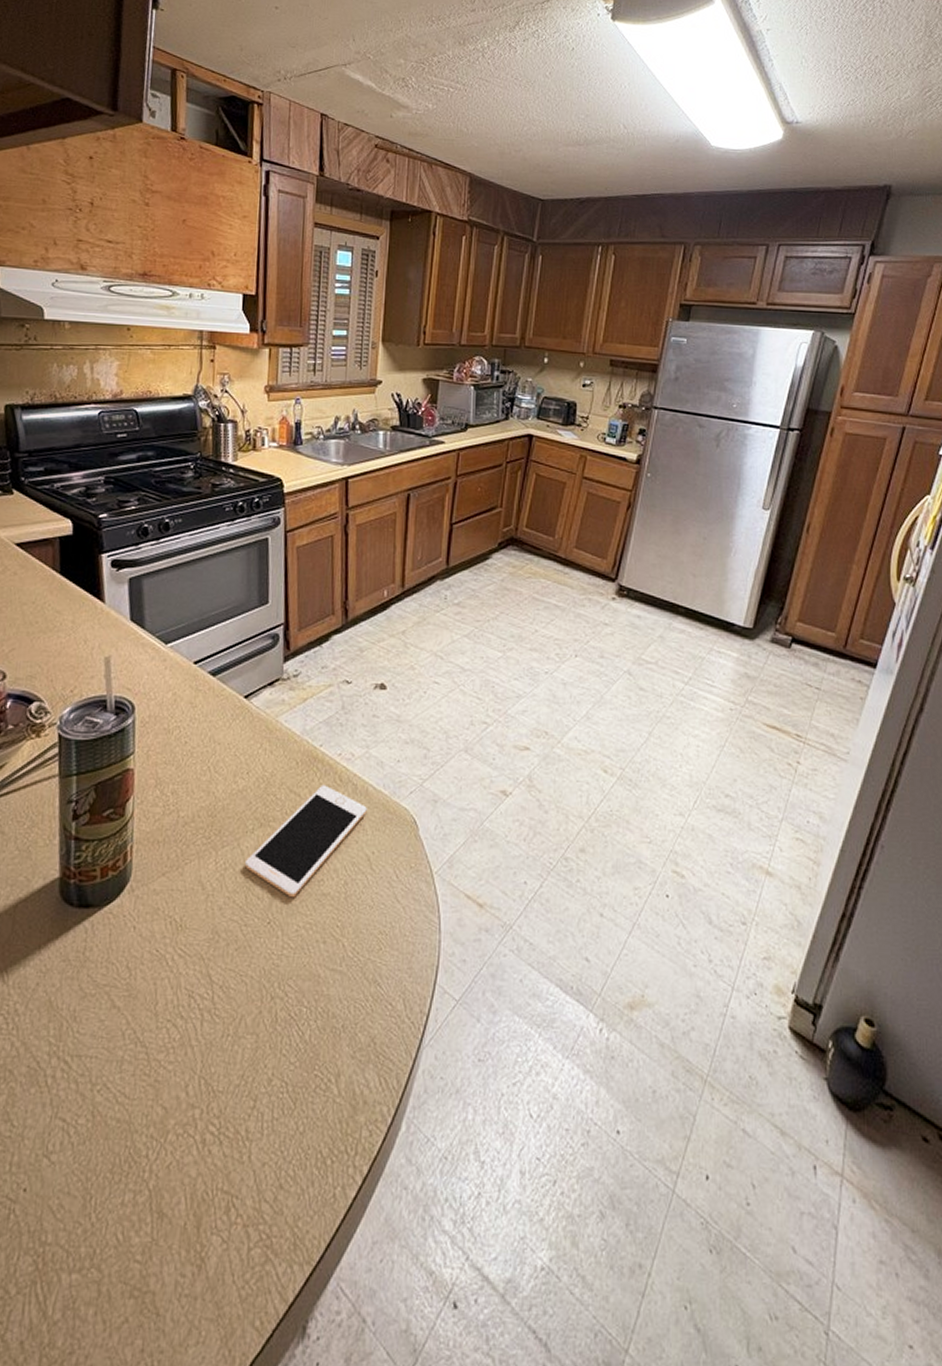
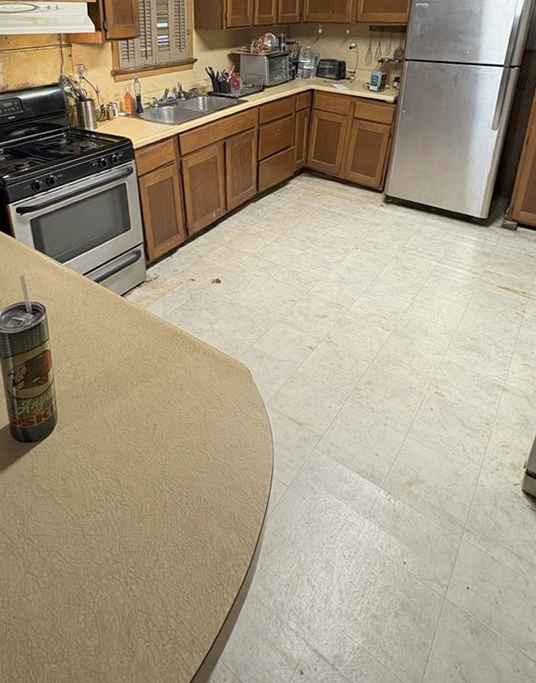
cell phone: present [244,784,367,898] -> none [133,351,215,427]

